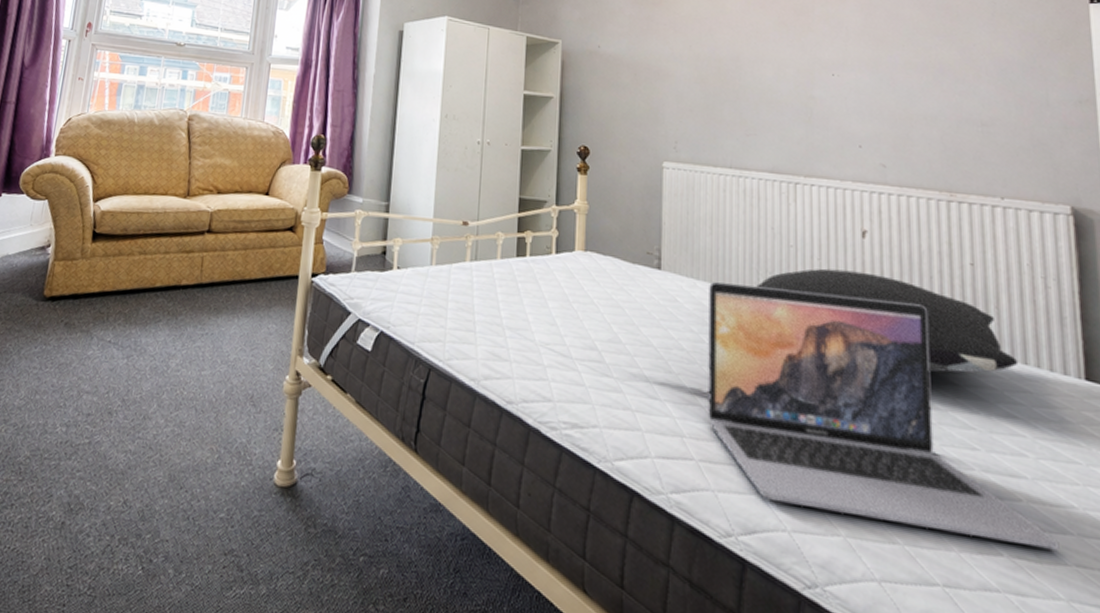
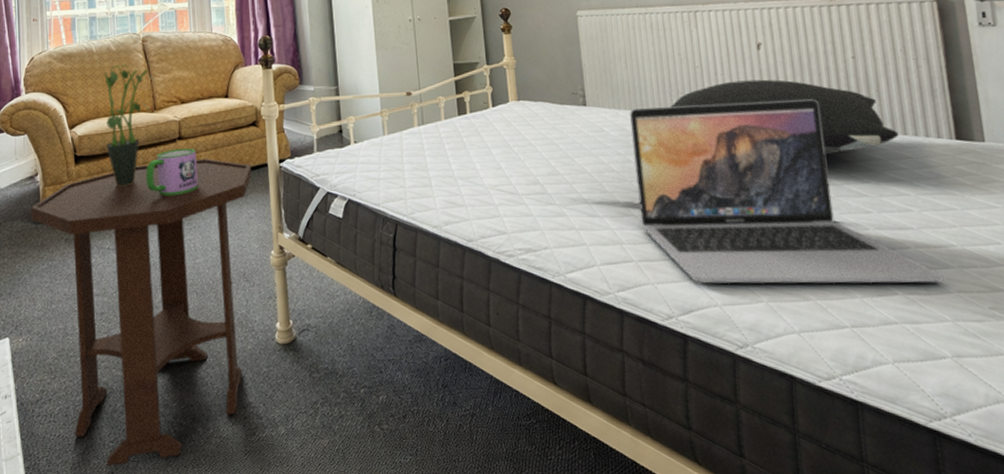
side table: none [30,253,281,599] -> present [31,158,252,467]
potted plant: none [128,140,194,275] -> present [104,64,155,187]
mug: none [163,242,224,295] -> present [145,148,198,196]

